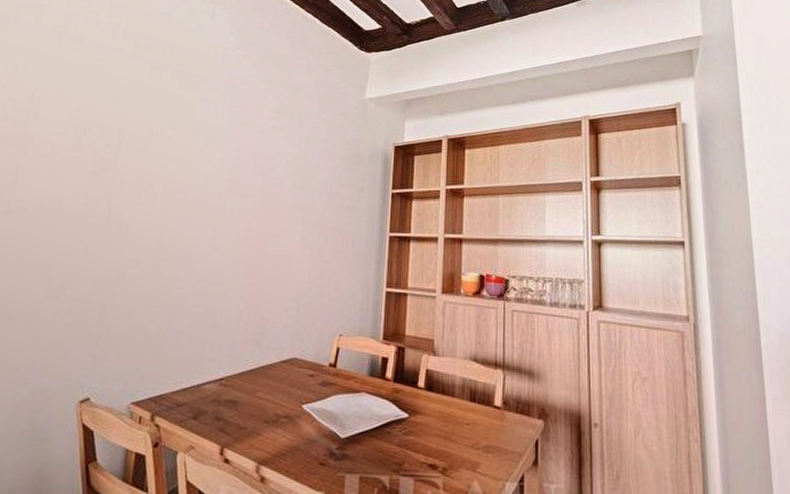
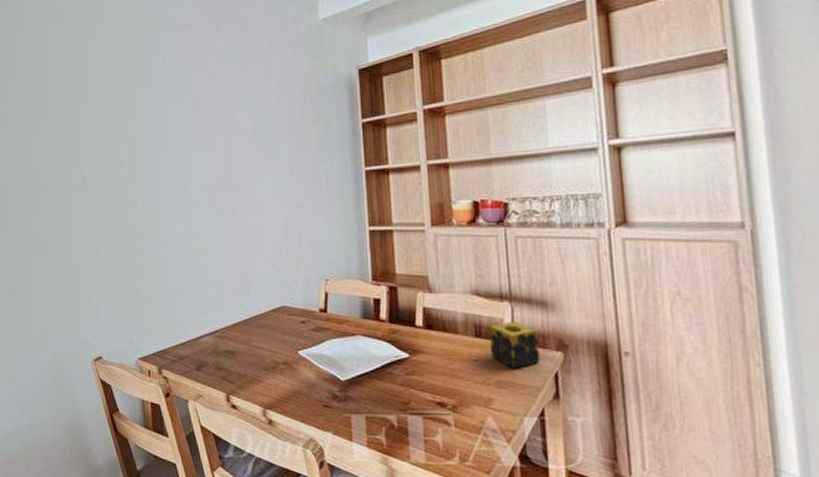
candle: none [482,387,524,434] -> present [488,320,540,369]

